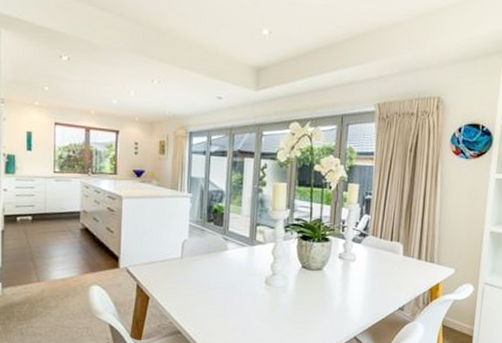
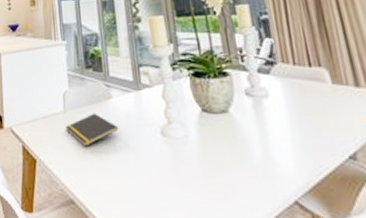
notepad: none [181,261,230,289] -> present [65,113,119,146]

